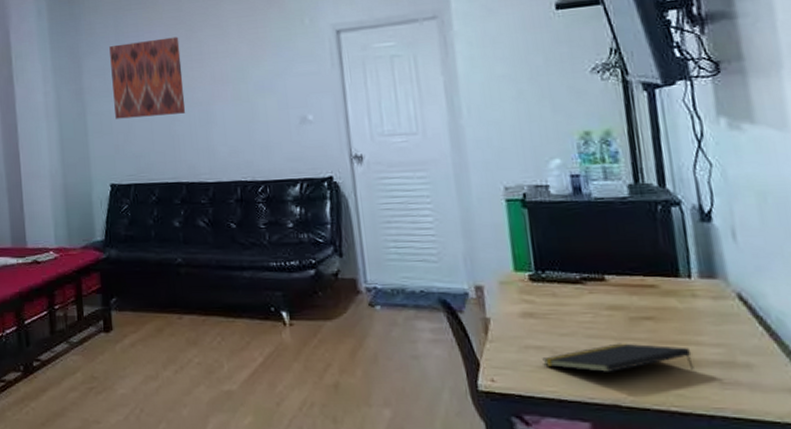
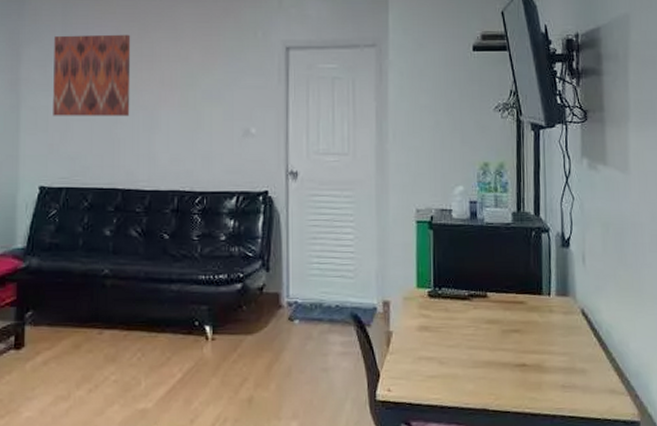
notepad: present [542,343,694,372] -> none [431,353,545,380]

